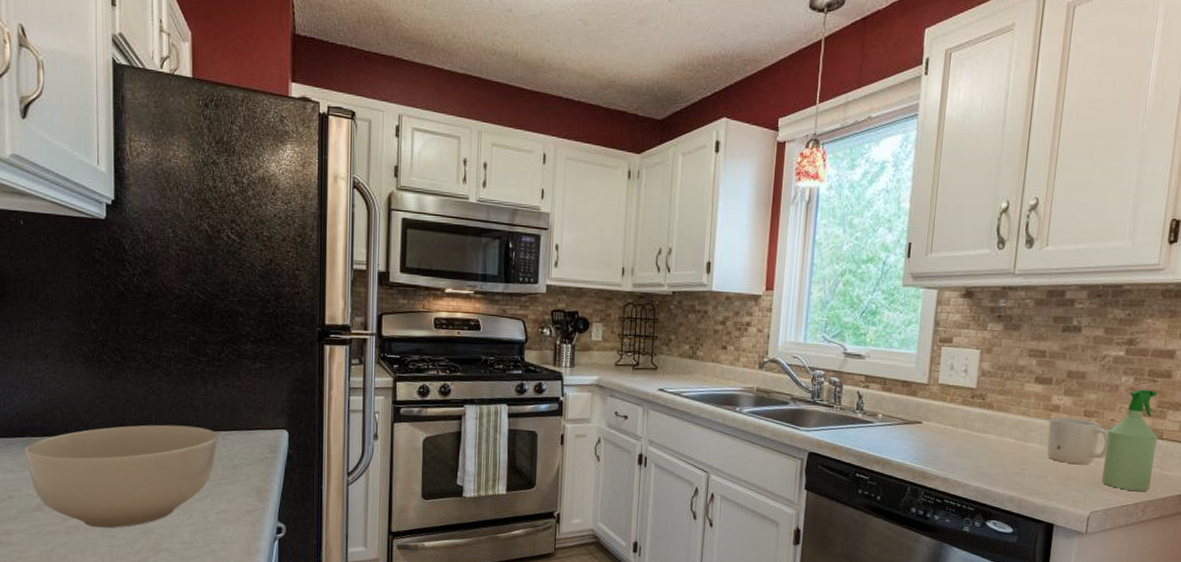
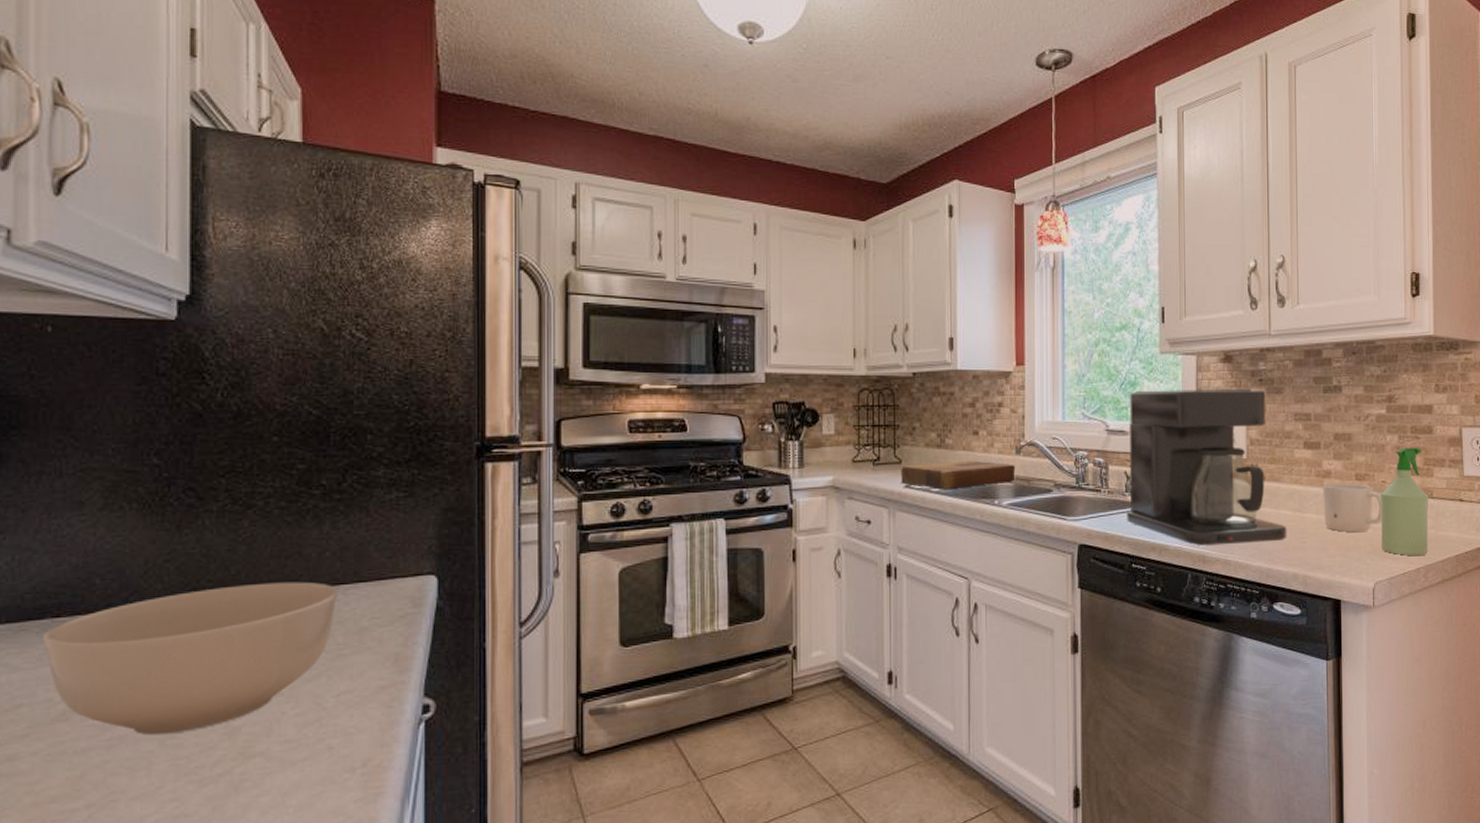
cutting board: none [656,371,758,396] -> present [901,460,1016,490]
coffee maker: none [855,319,1009,466] -> present [1127,390,1287,546]

